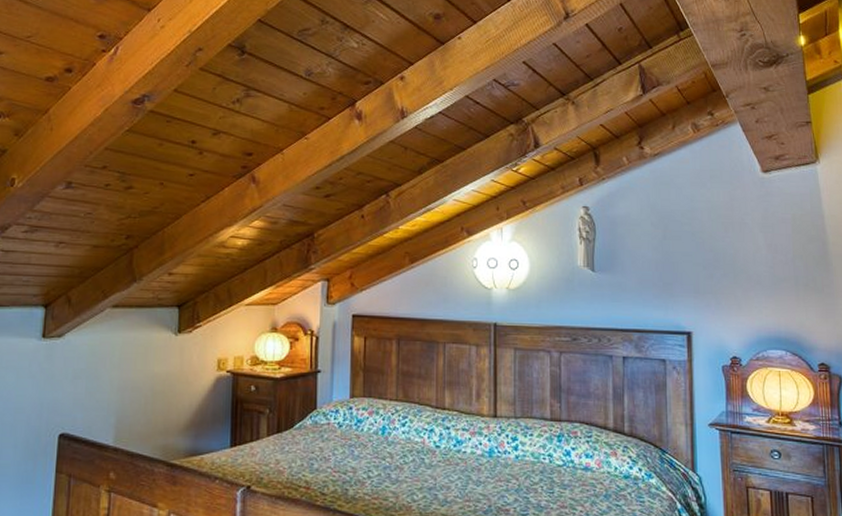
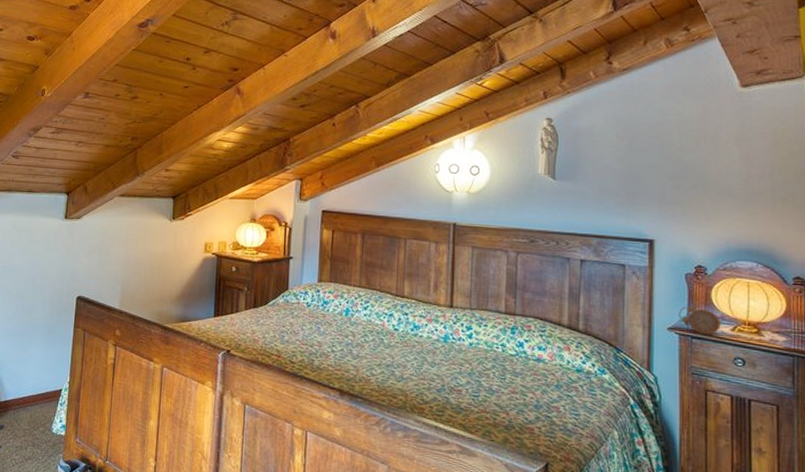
alarm clock: none [718,398,759,429] -> present [678,305,723,335]

